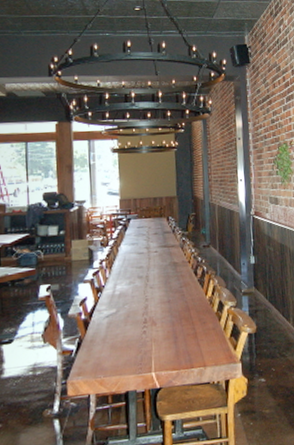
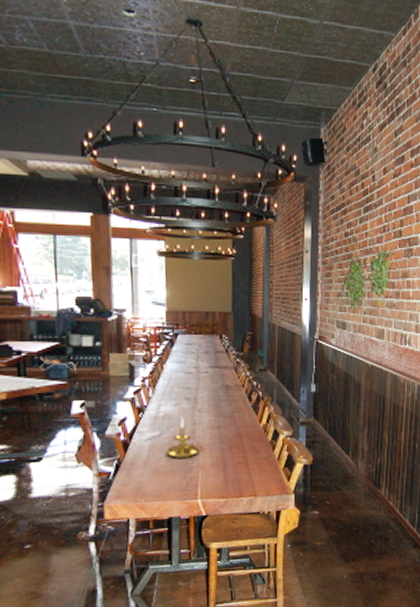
candle holder: none [122,294,151,334] -> present [166,417,199,459]

